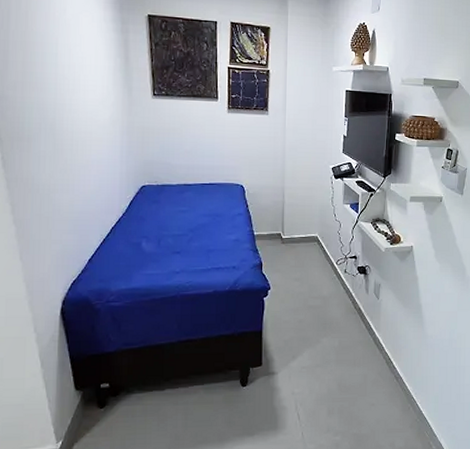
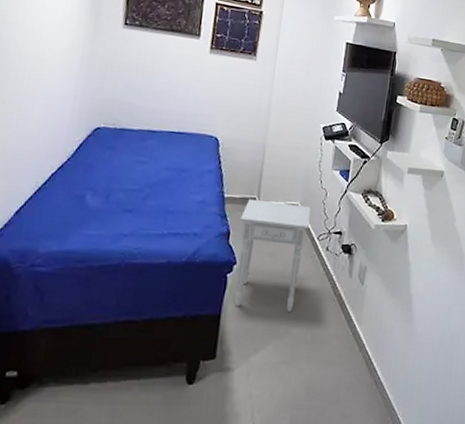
nightstand: none [270,234,328,325] -> present [235,198,311,311]

